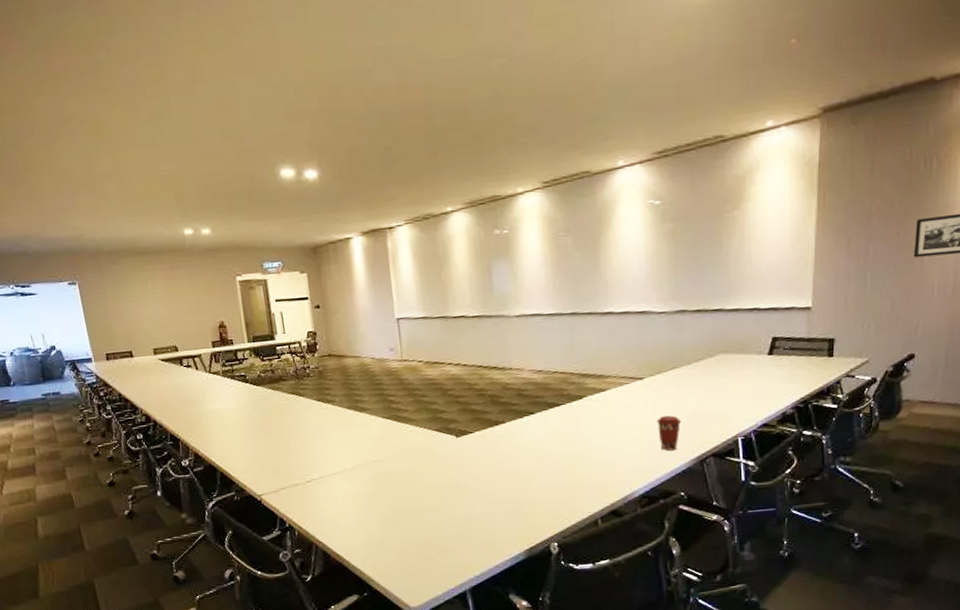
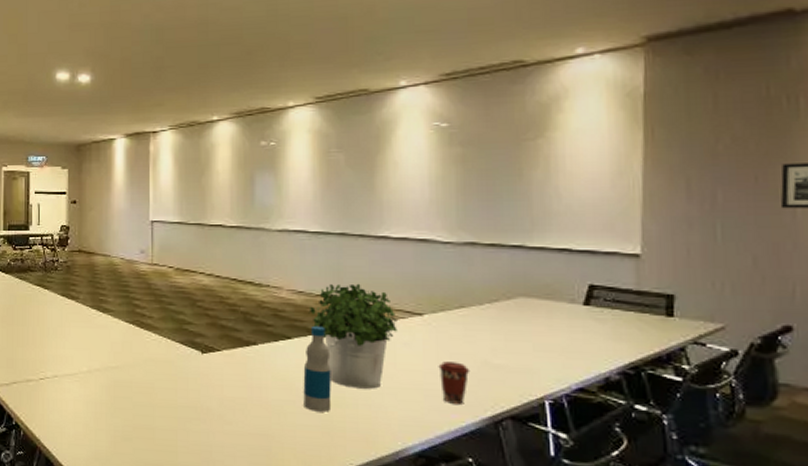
bottle: none [546,399,571,474] -> present [303,325,332,412]
potted plant: none [547,357,623,450] -> present [308,283,397,389]

